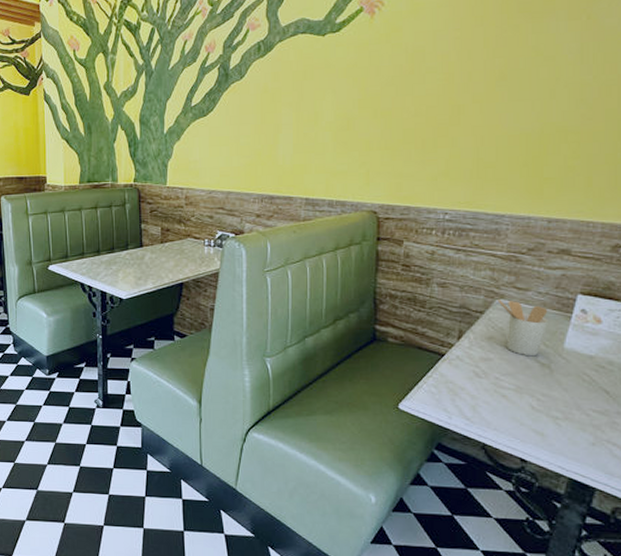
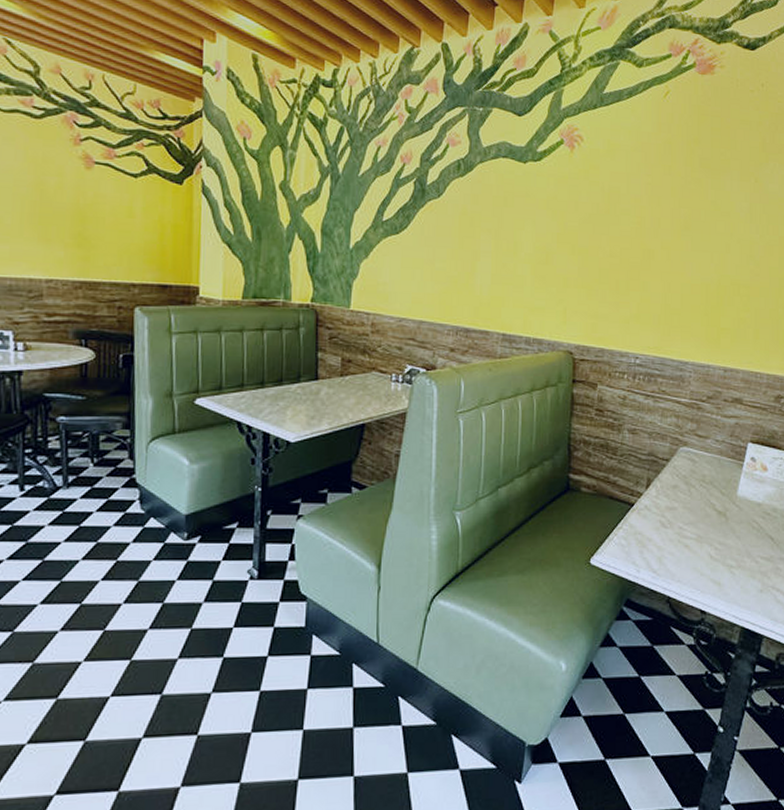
utensil holder: present [498,298,548,357] -> none [681,446,724,505]

